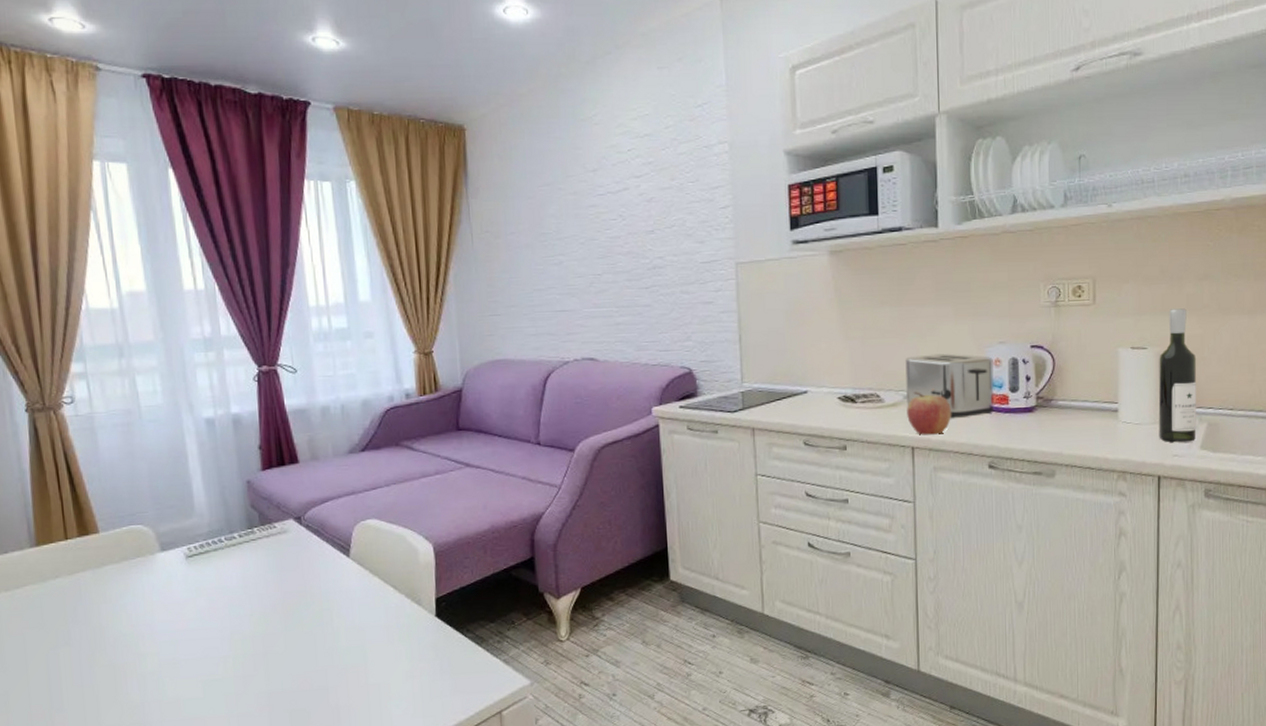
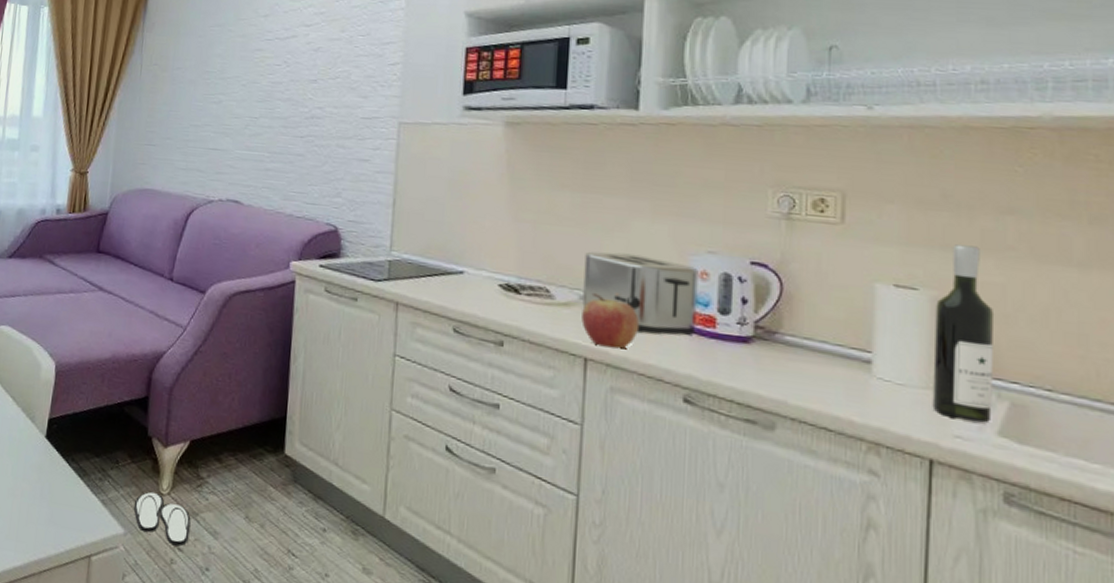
slippers: none [536,640,593,683] -> present [133,492,191,546]

